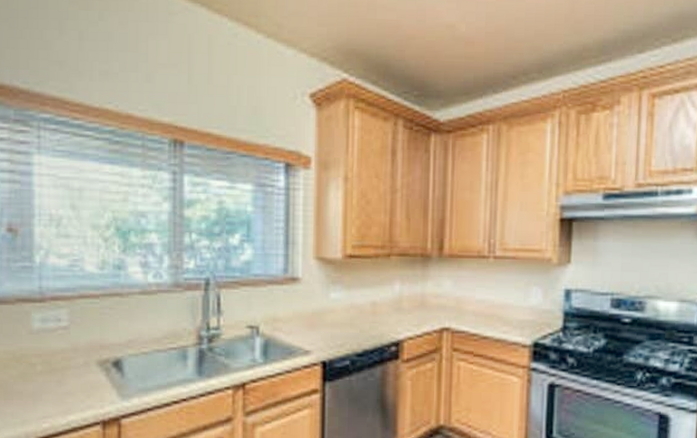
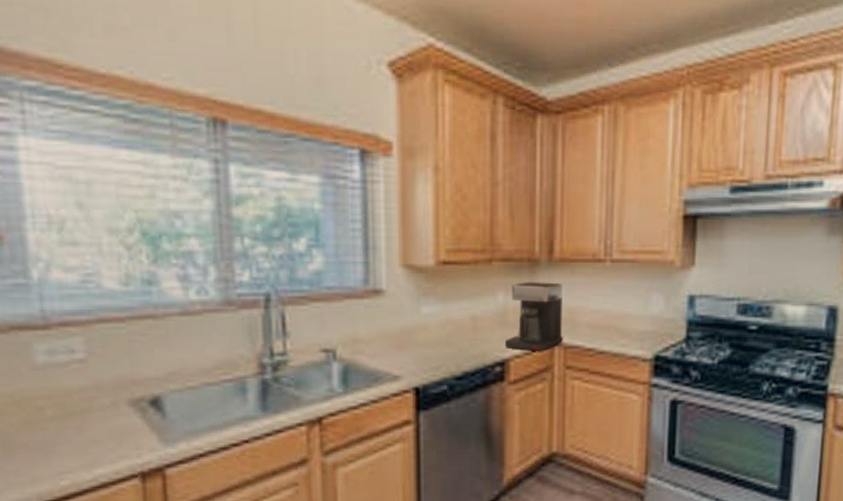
coffee maker: none [400,274,451,336] -> present [505,282,563,352]

